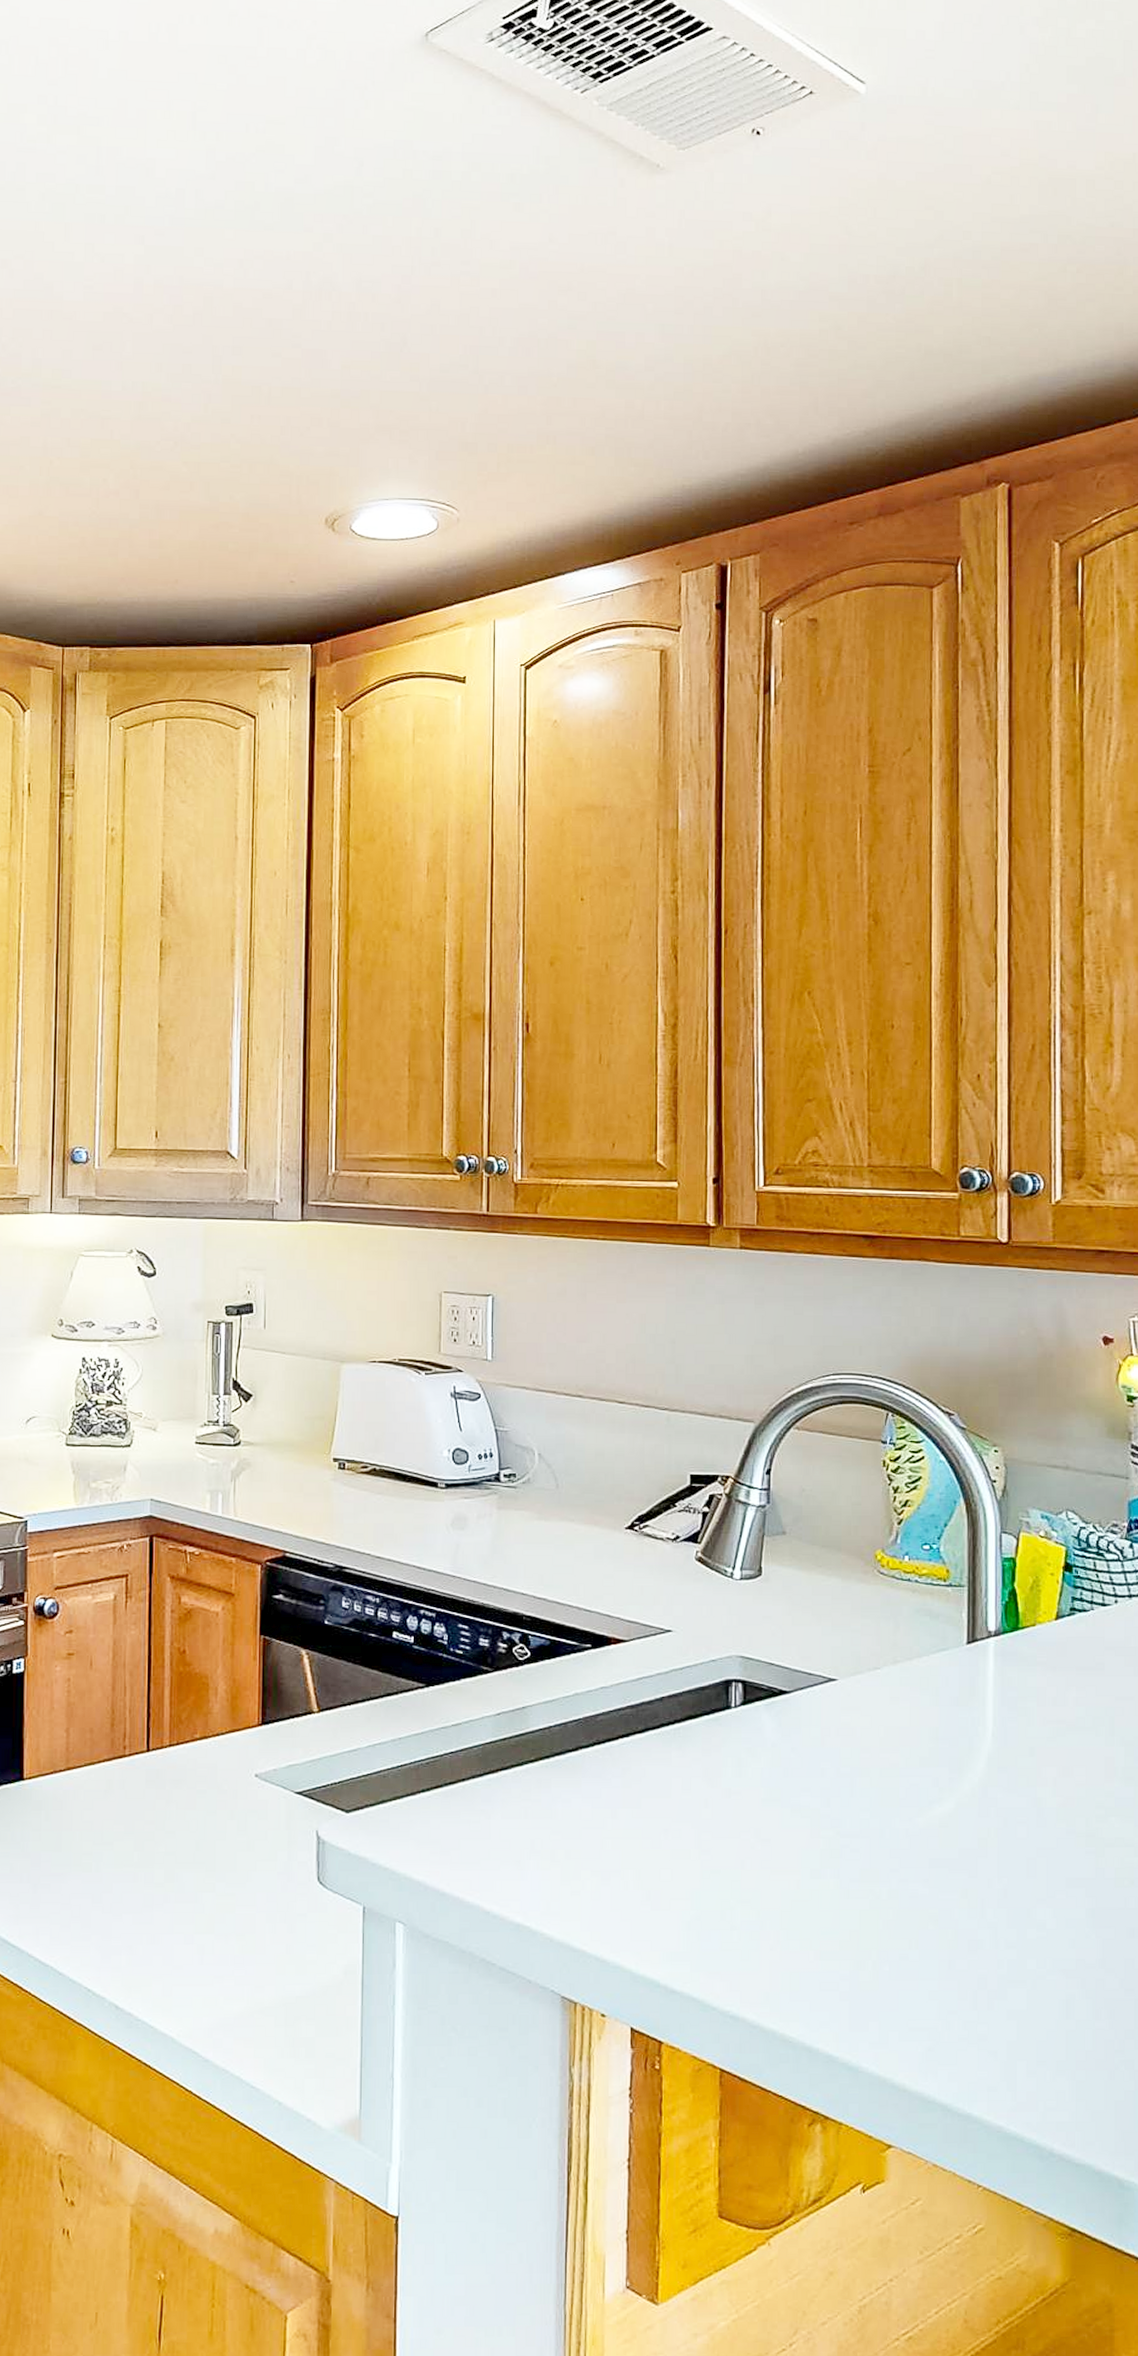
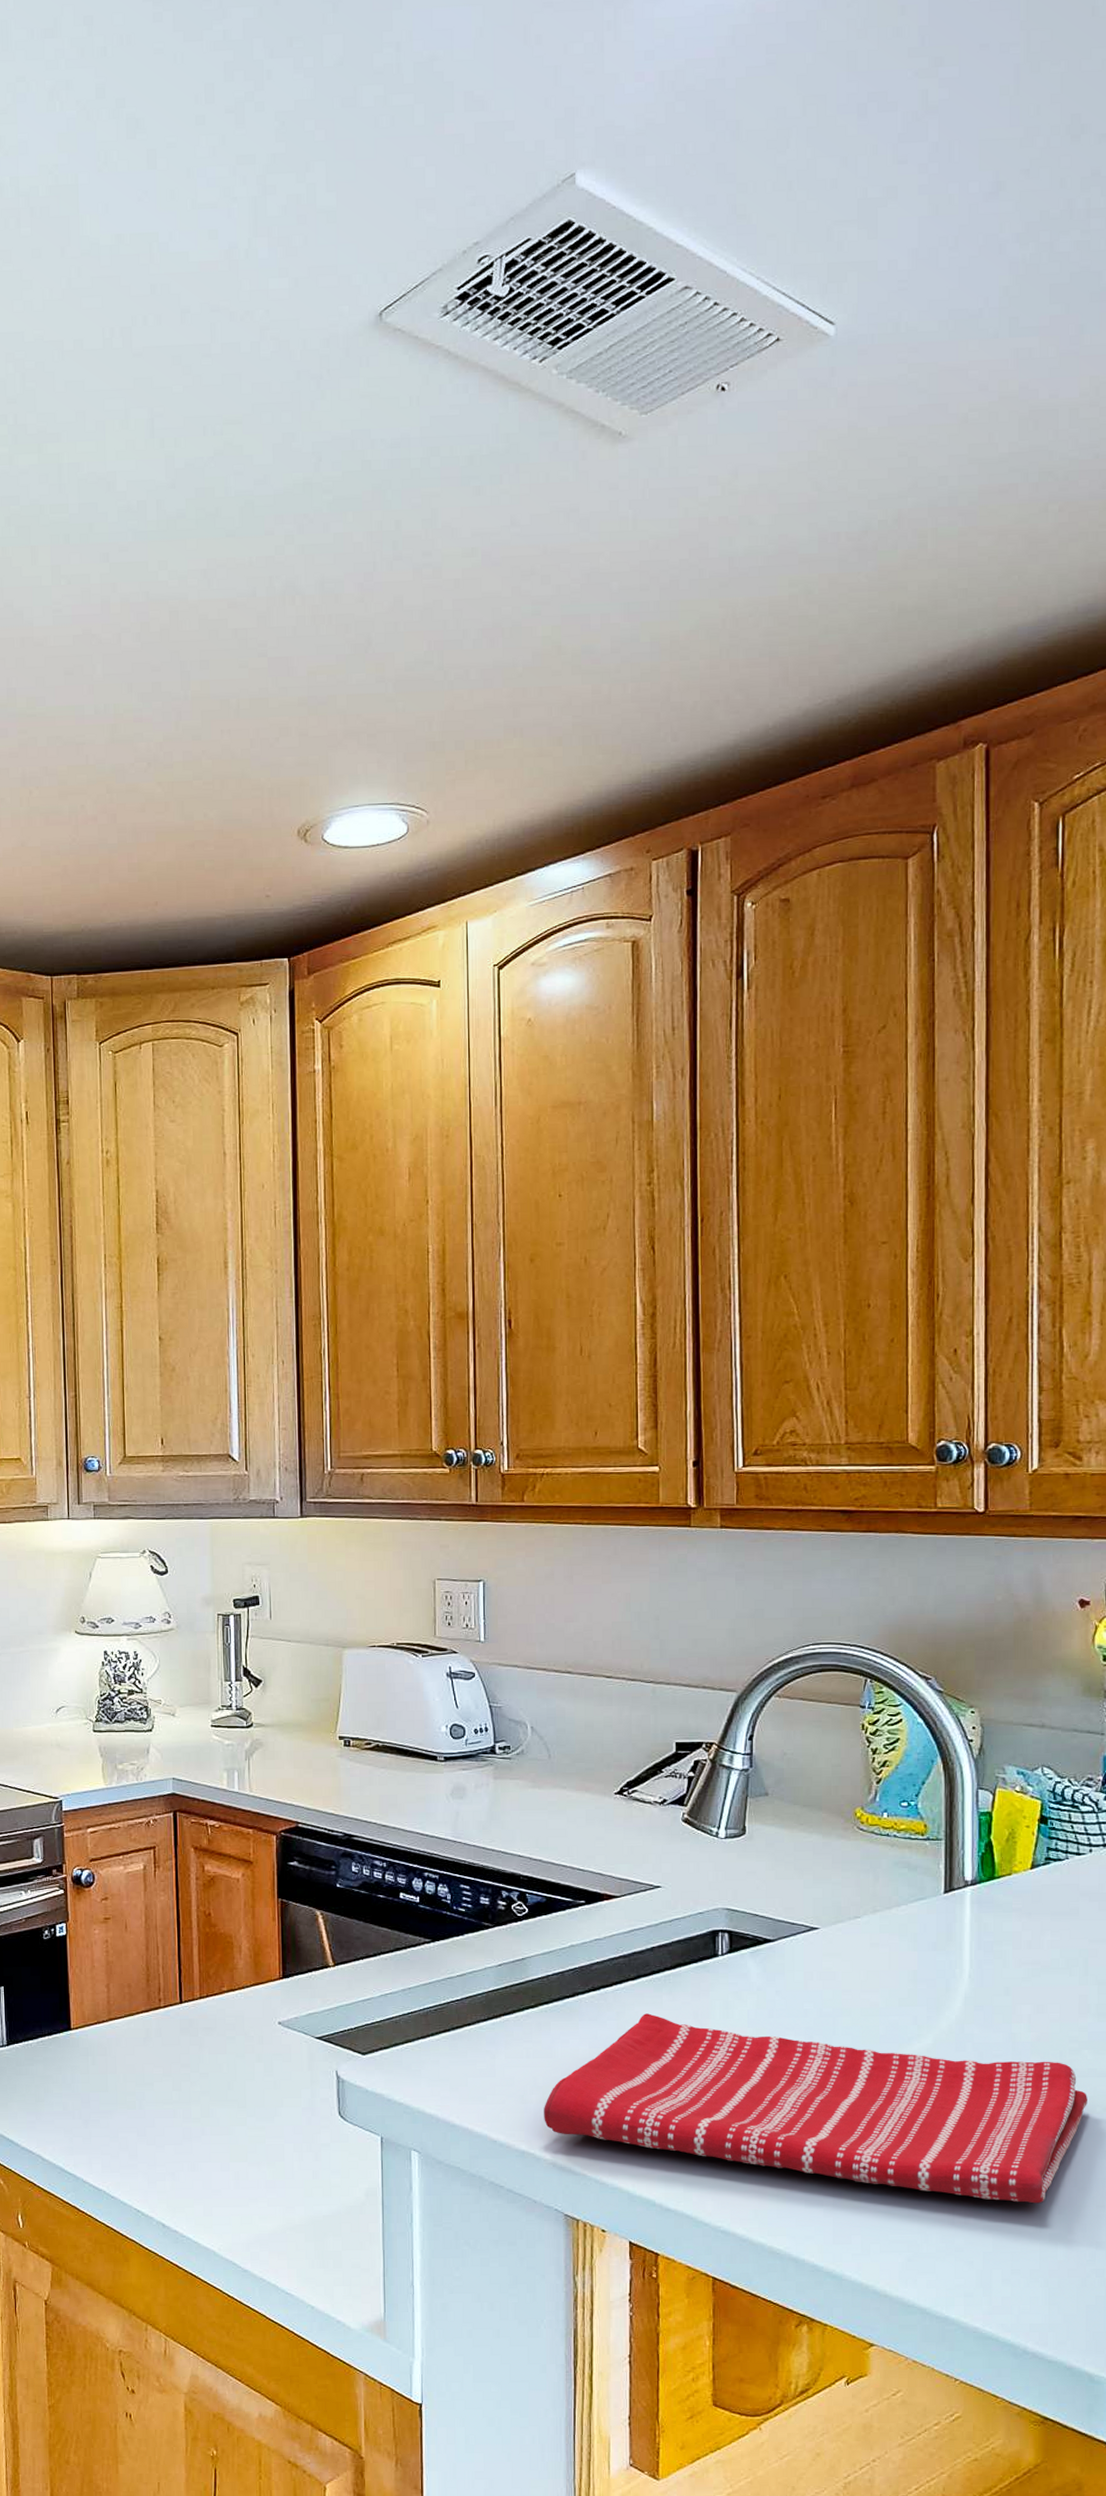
dish towel: none [542,1770,1115,1987] -> present [544,2013,1087,2204]

